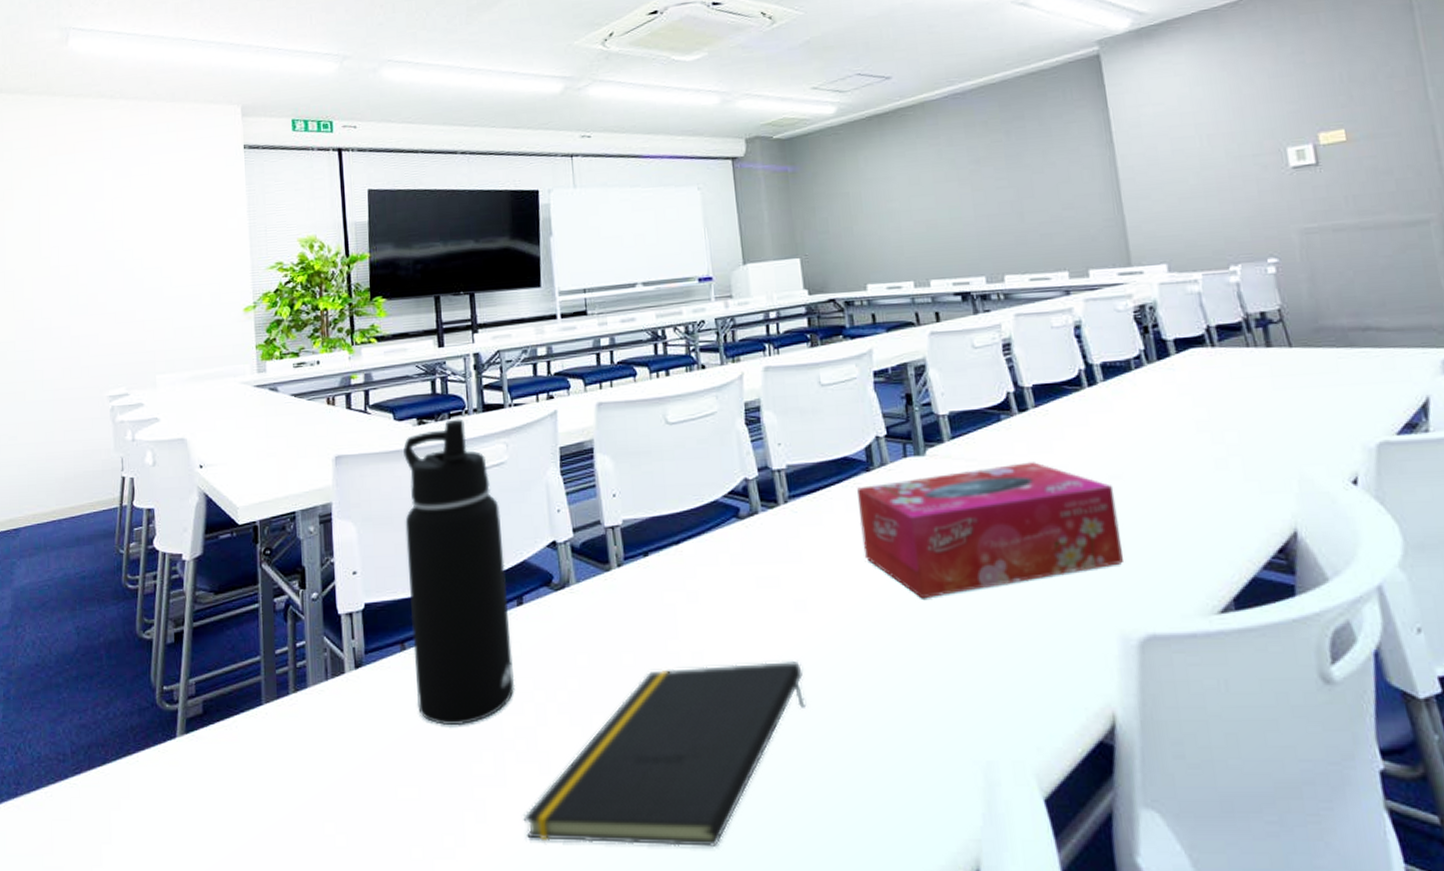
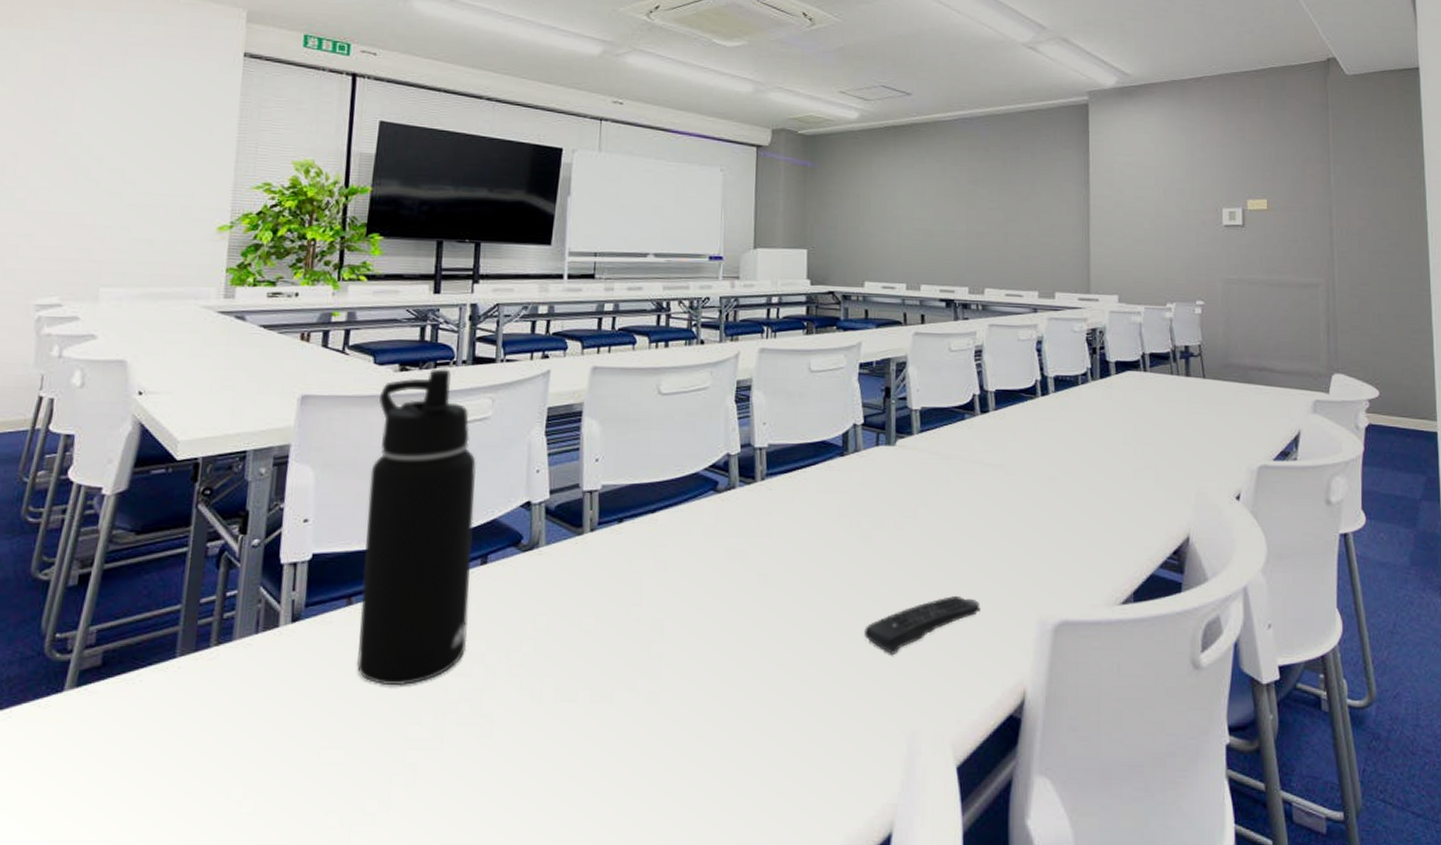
notepad: present [523,660,806,847] -> none [455,631,756,811]
tissue box: present [857,462,1123,599] -> none [828,459,1050,579]
remote control: none [918,614,1049,679] -> present [864,596,981,654]

